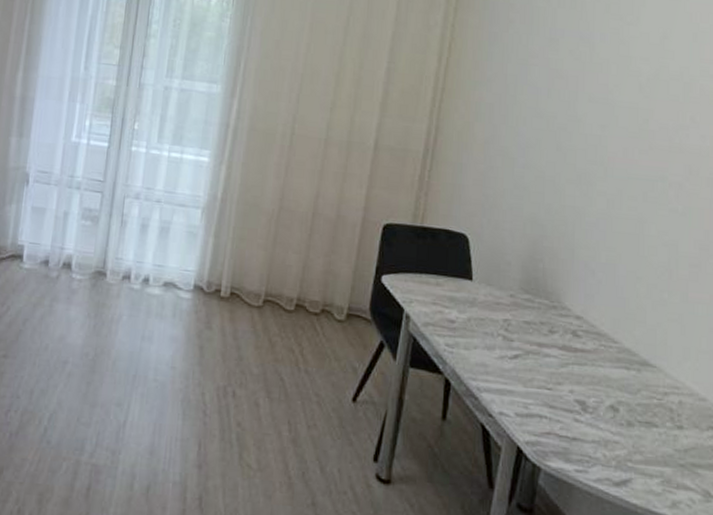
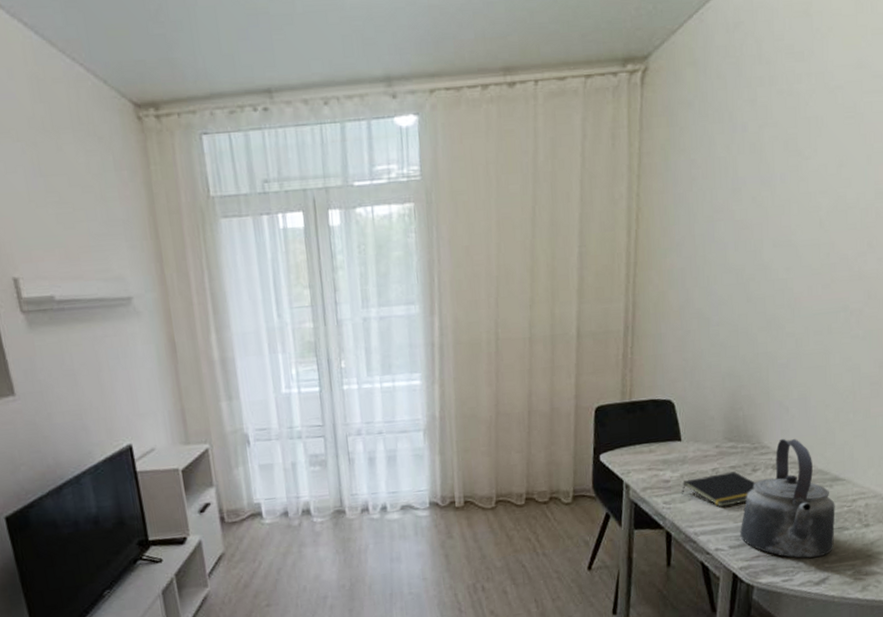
notepad: none [467,325,552,367] -> present [682,471,756,508]
kettle: none [529,303,643,452] -> present [740,438,835,558]

